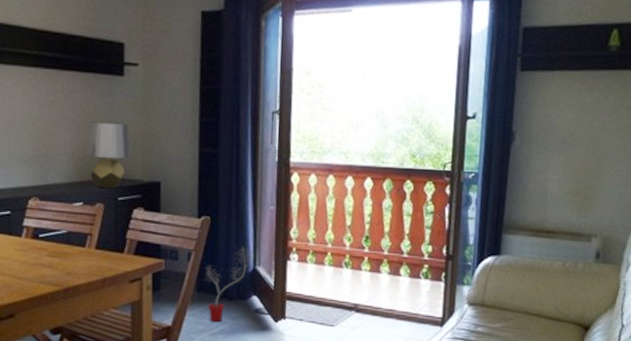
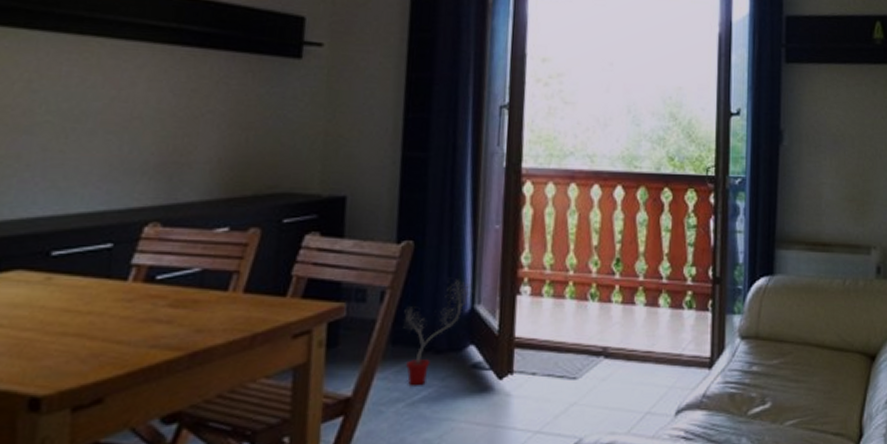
table lamp: present [85,121,131,189] -> none [238,117,306,208]

